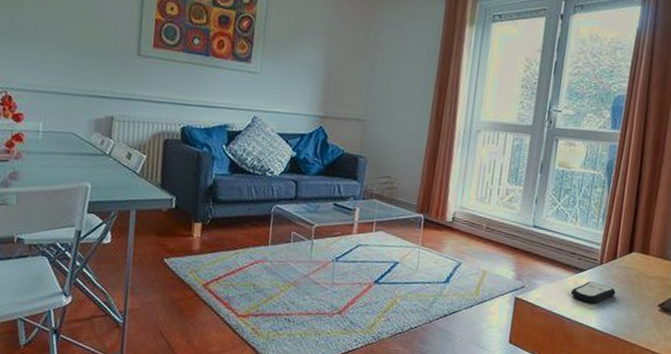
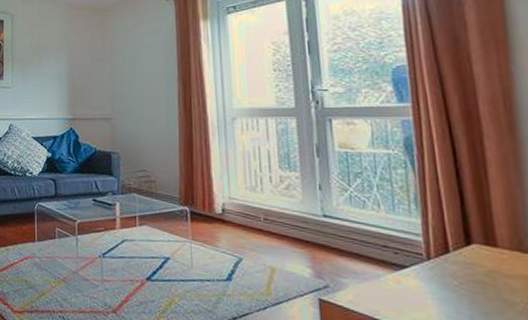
remote control: present [570,281,616,303] -> none [394,280,461,309]

